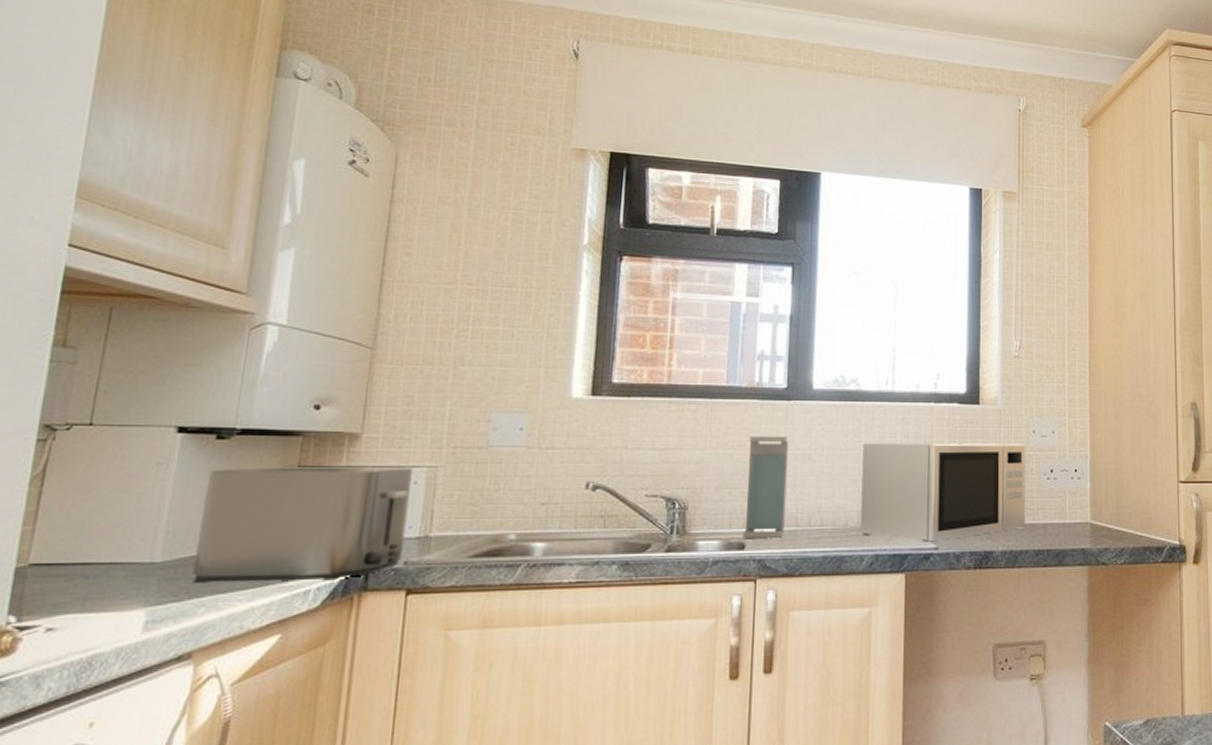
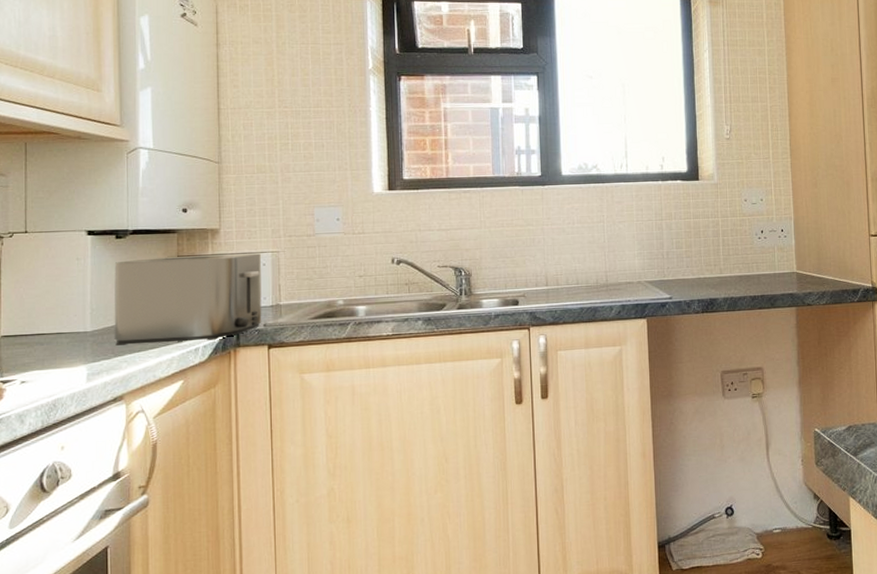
soap dispenser: present [742,436,789,538] -> none [515,214,548,296]
microwave: present [860,442,1025,542] -> none [606,211,742,293]

